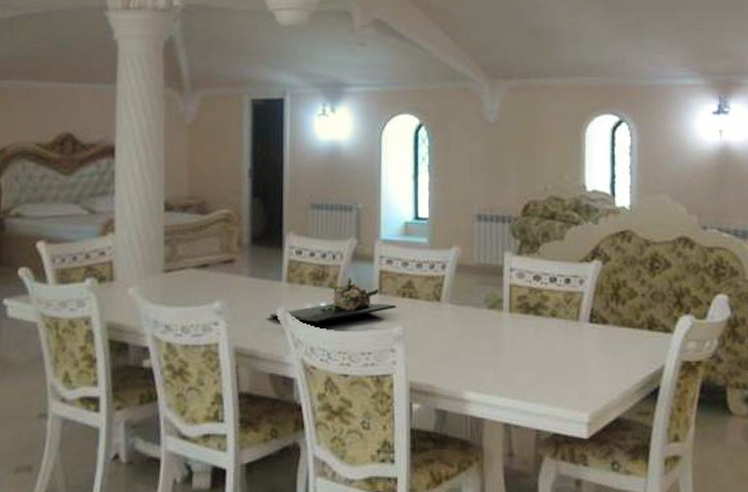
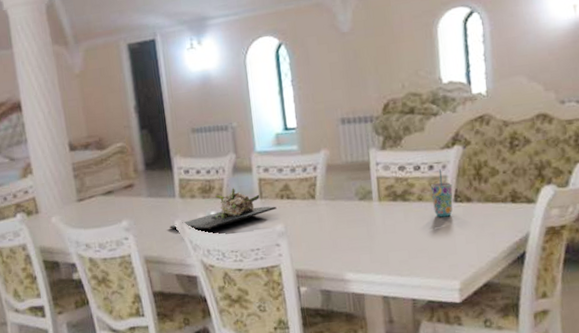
cup: none [565,284,589,338] -> present [430,169,453,218]

